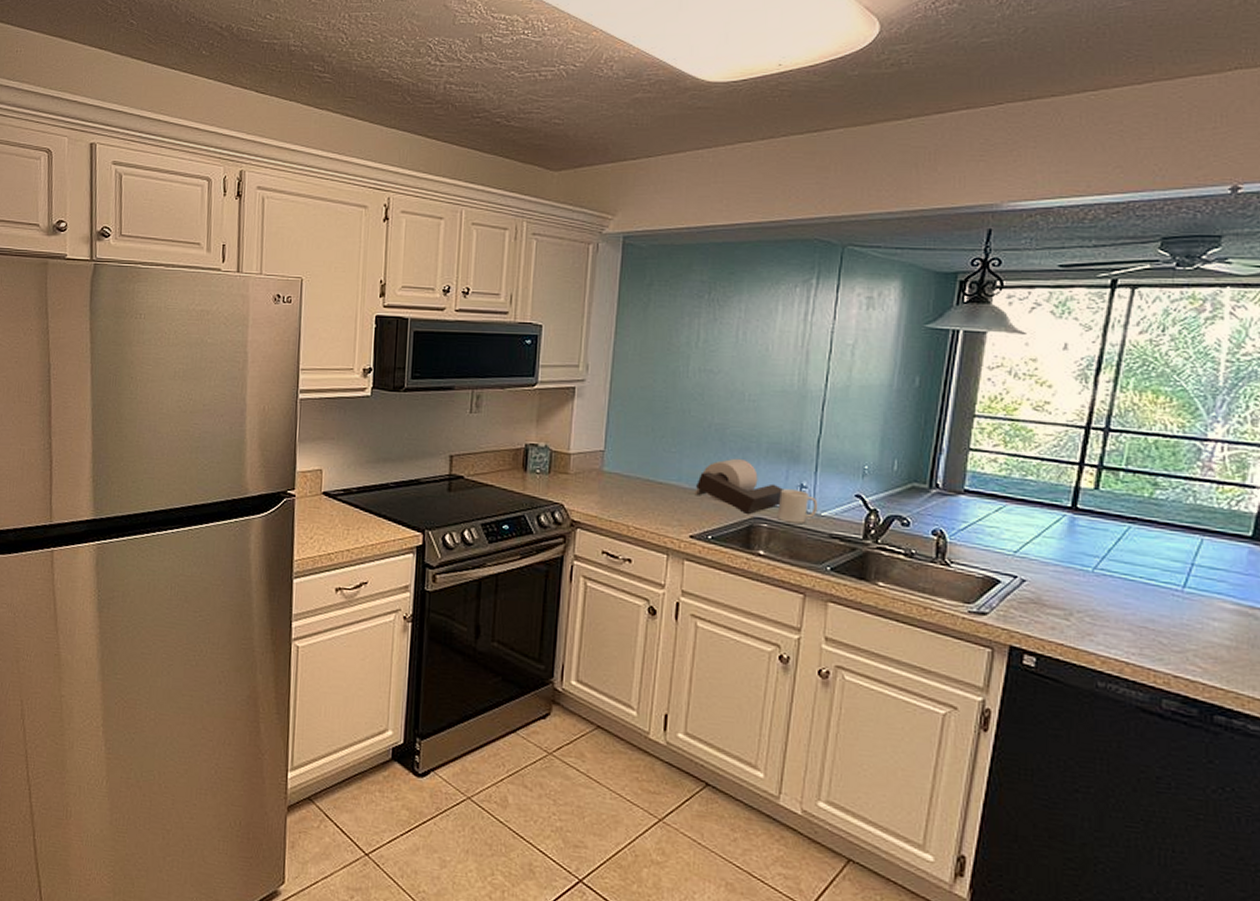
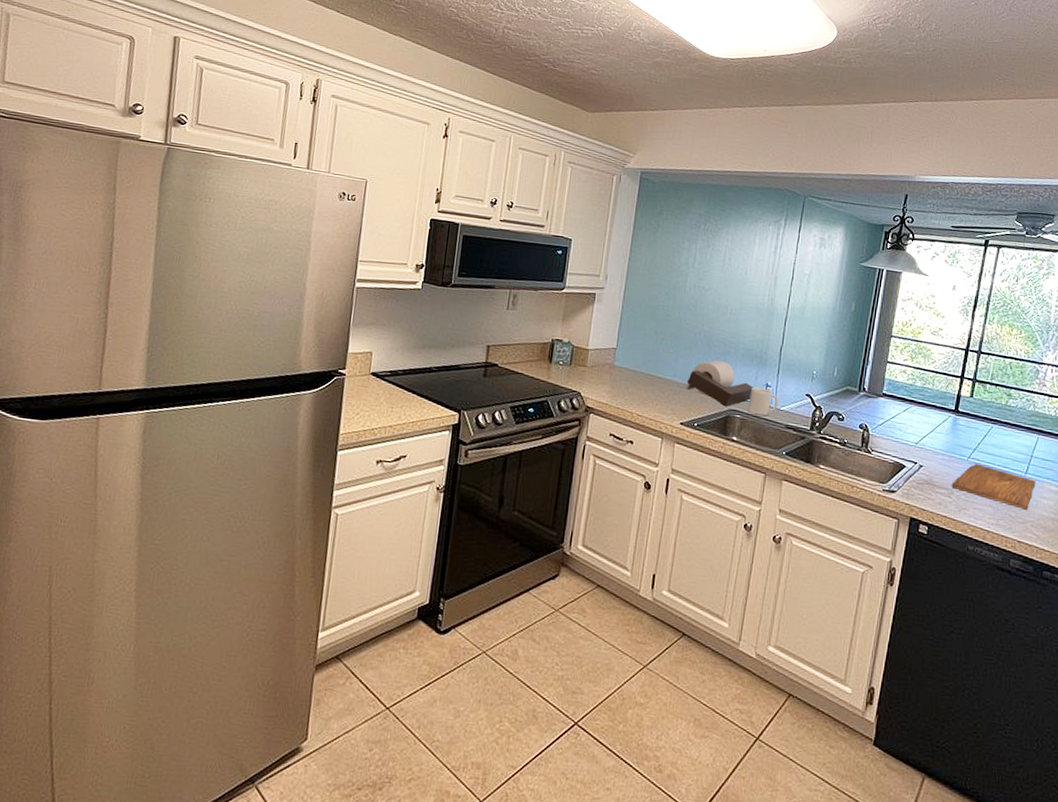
cutting board: none [1069,576,1199,635] -> present [951,463,1036,510]

